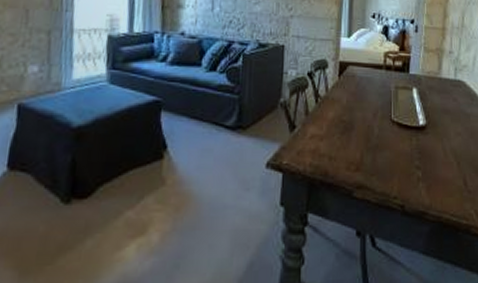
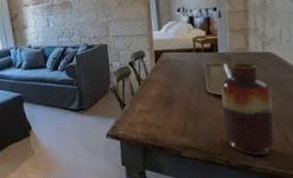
vase: none [403,88,457,201] -> present [221,62,274,156]

